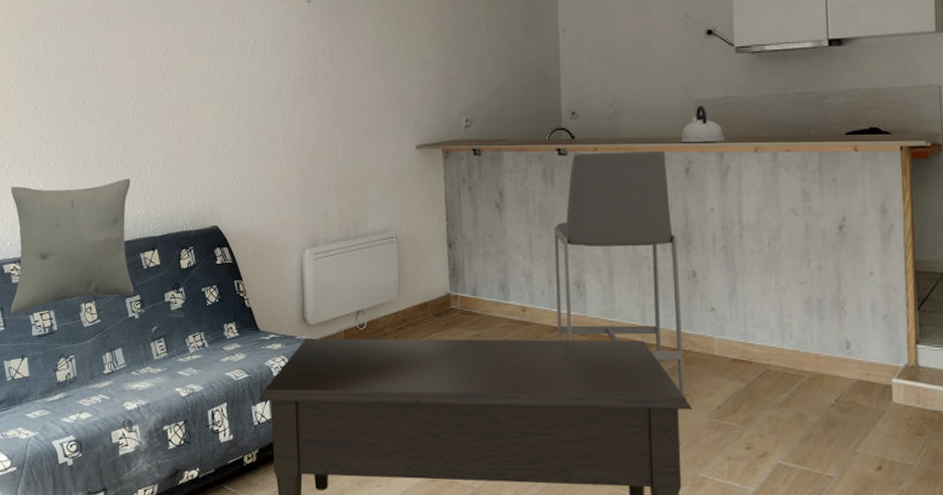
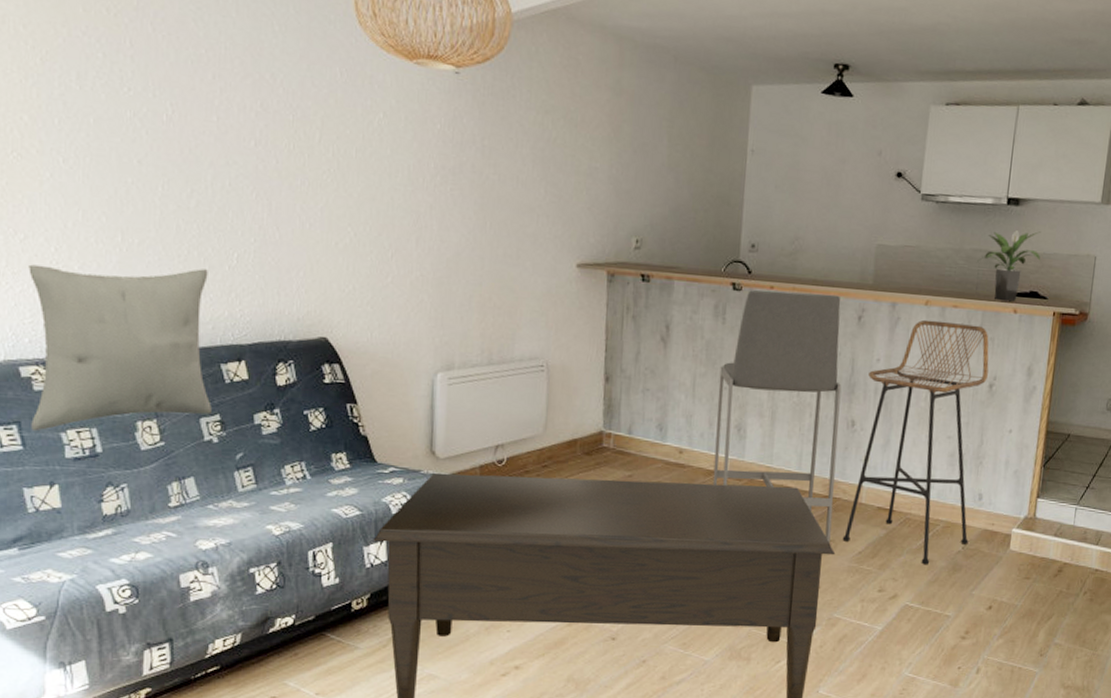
kettle: present [680,105,726,143] -> none [856,251,900,292]
bar stool: none [698,166,842,420] -> present [842,319,989,565]
potted plant: none [805,68,877,140] -> present [977,230,1042,302]

